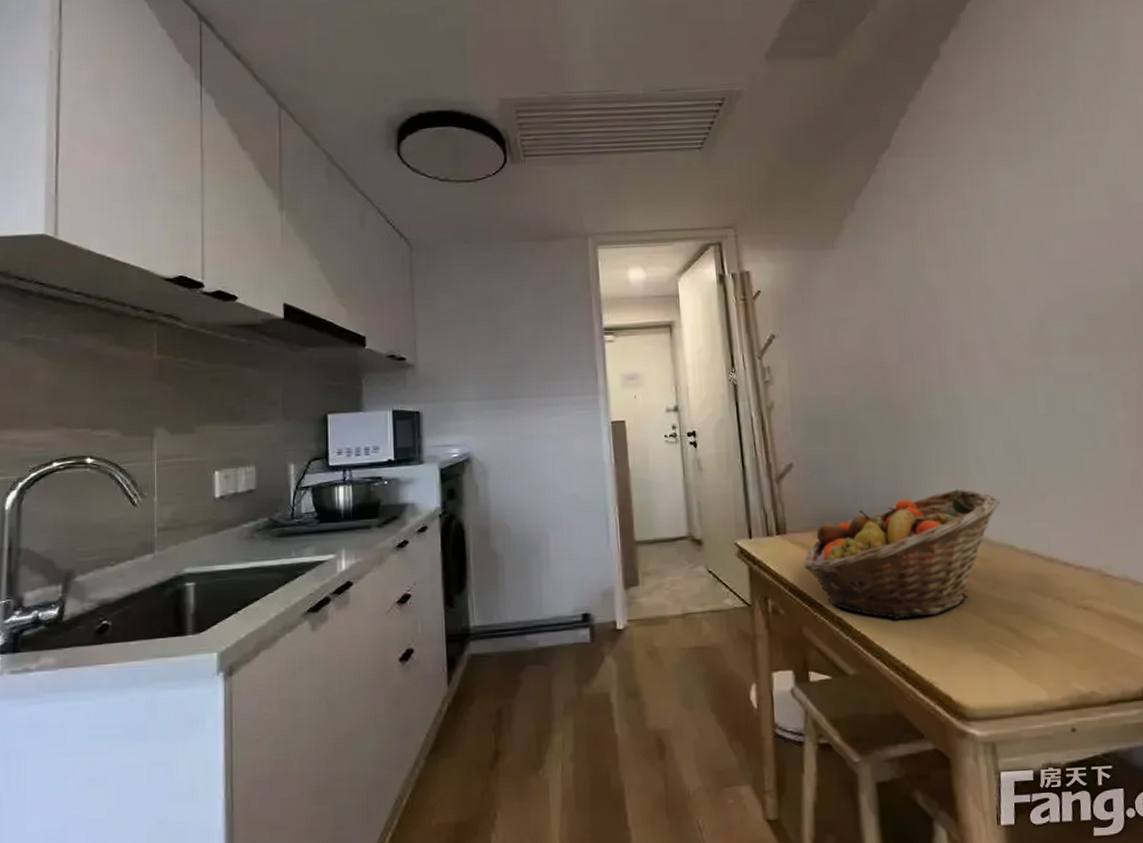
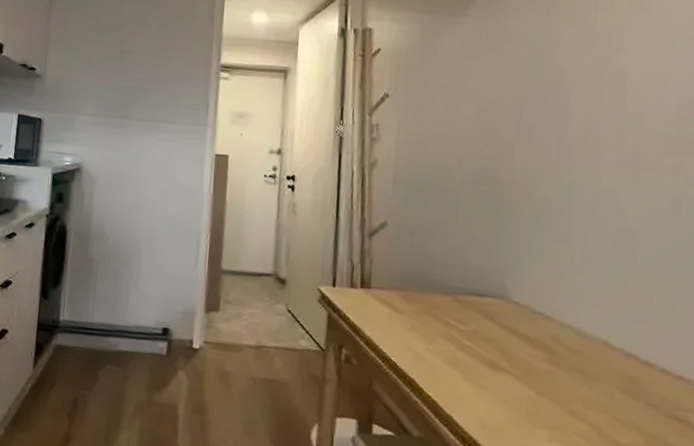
fruit basket: present [804,489,1001,620] -> none [383,275,602,396]

